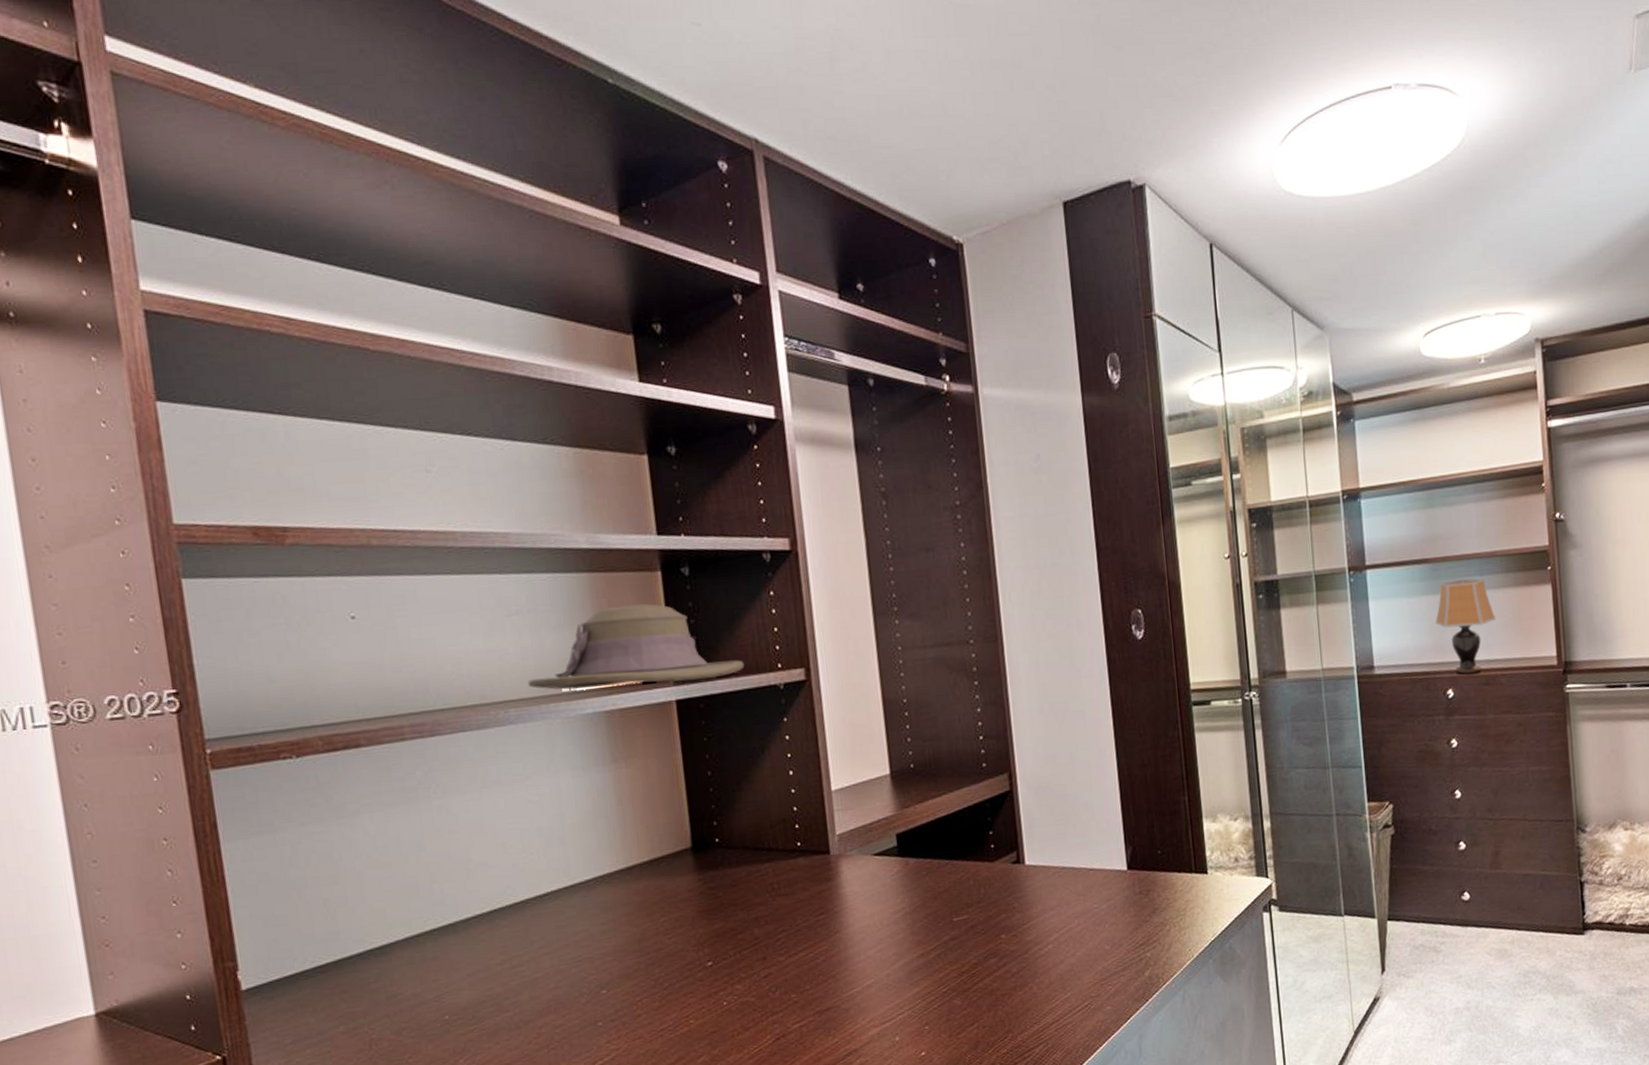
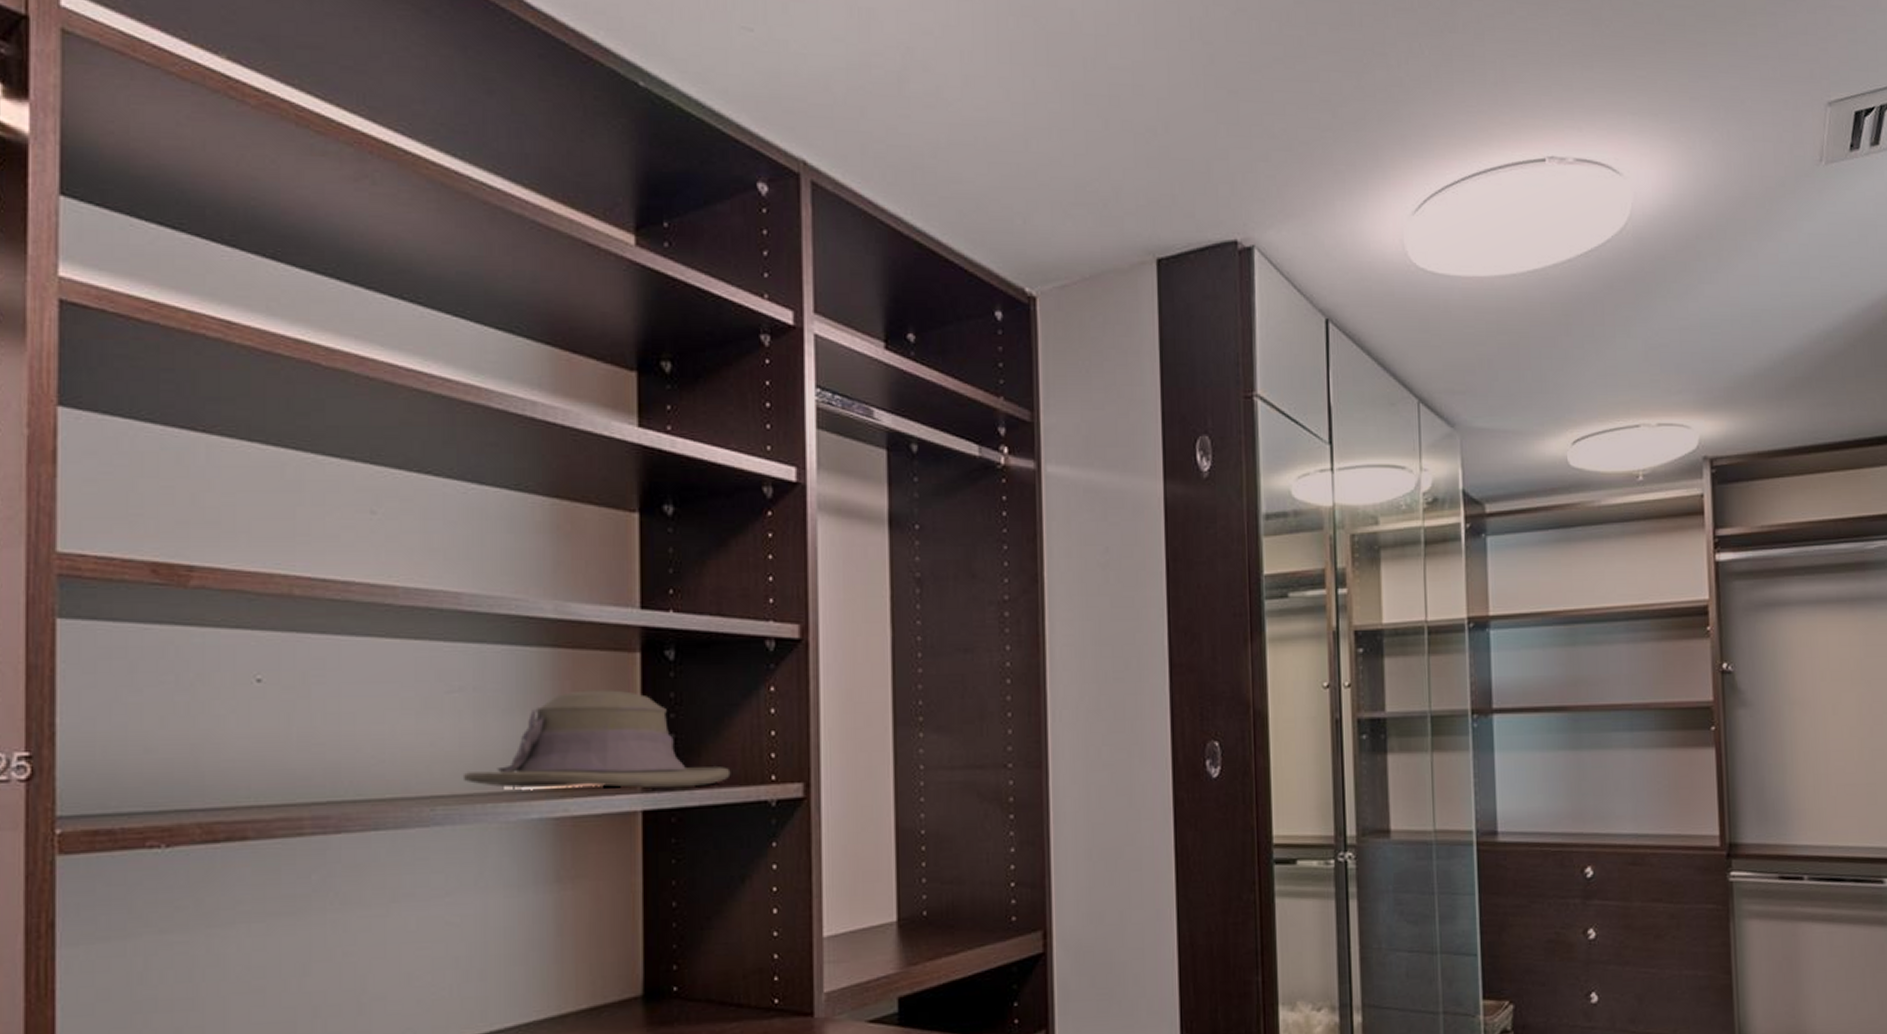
table lamp: present [1436,578,1495,676] -> none [1574,734,1647,852]

